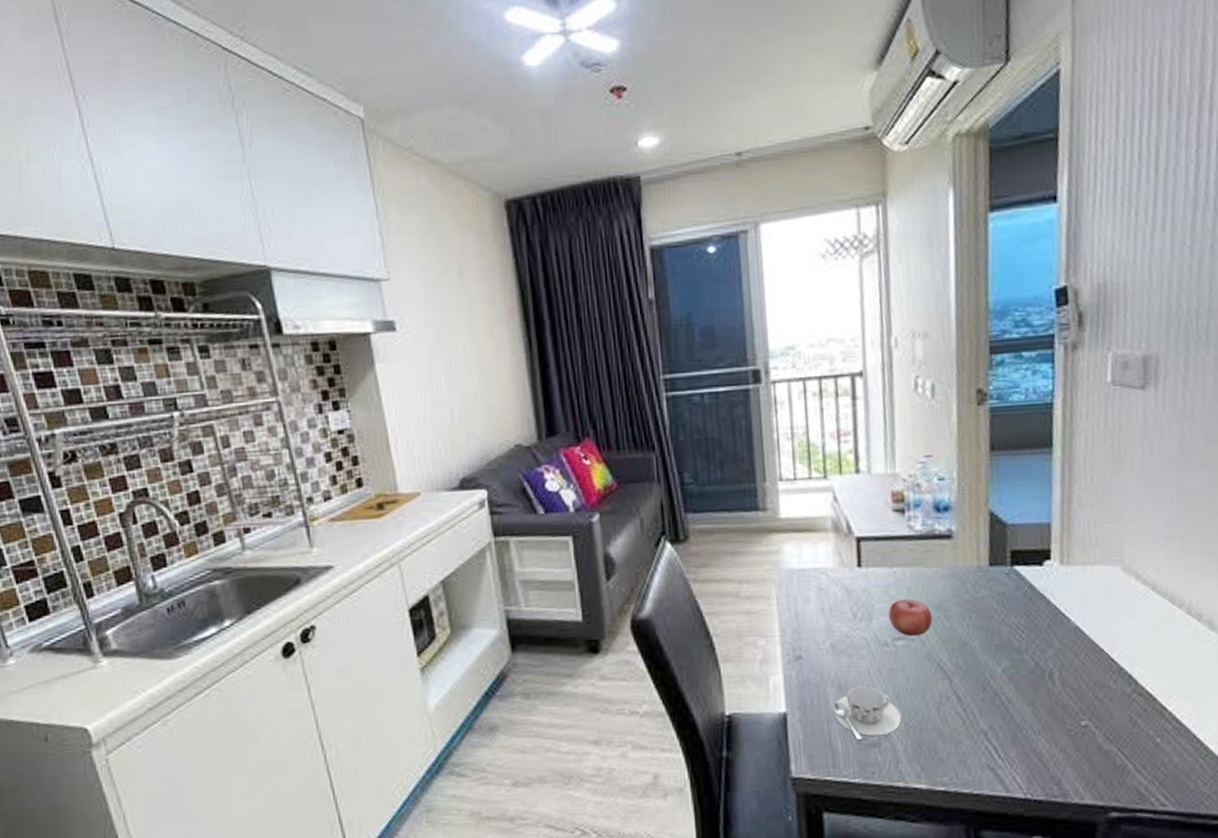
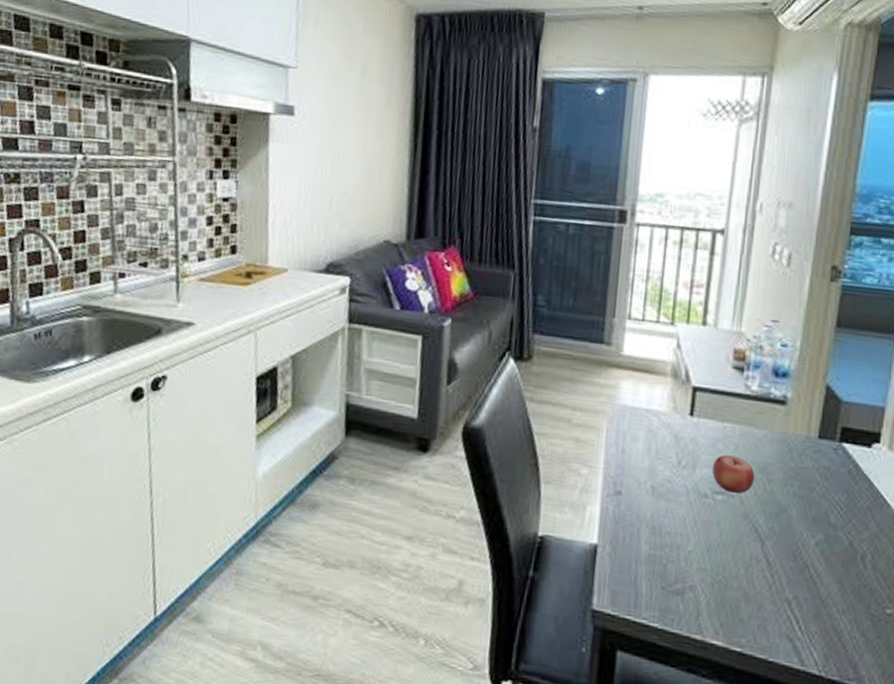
teacup: present [833,686,902,741] -> none [643,531,709,586]

